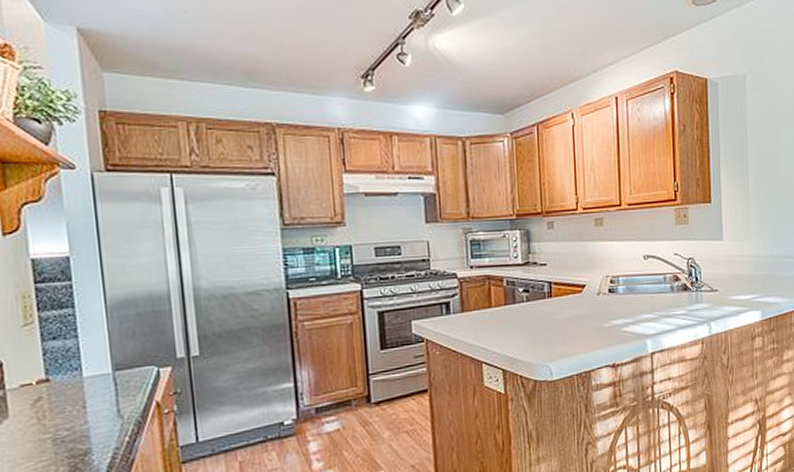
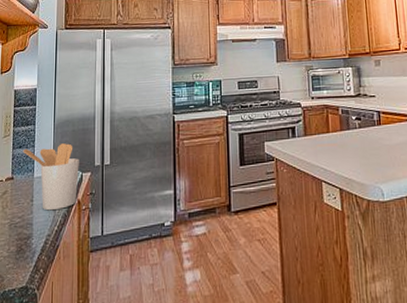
utensil holder: none [59,331,154,419] -> present [23,143,79,211]

